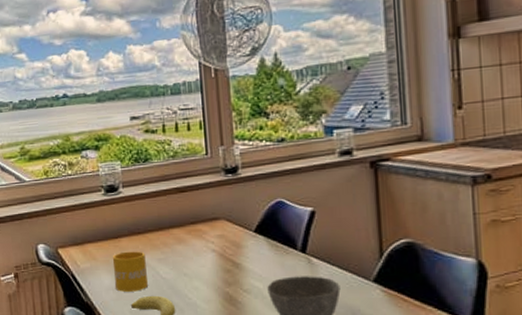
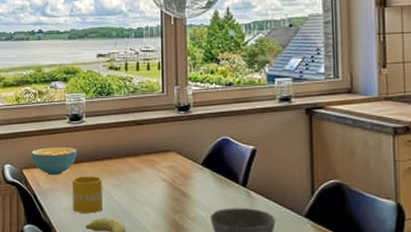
cereal bowl: none [65,221,116,253] -> present [30,146,77,175]

